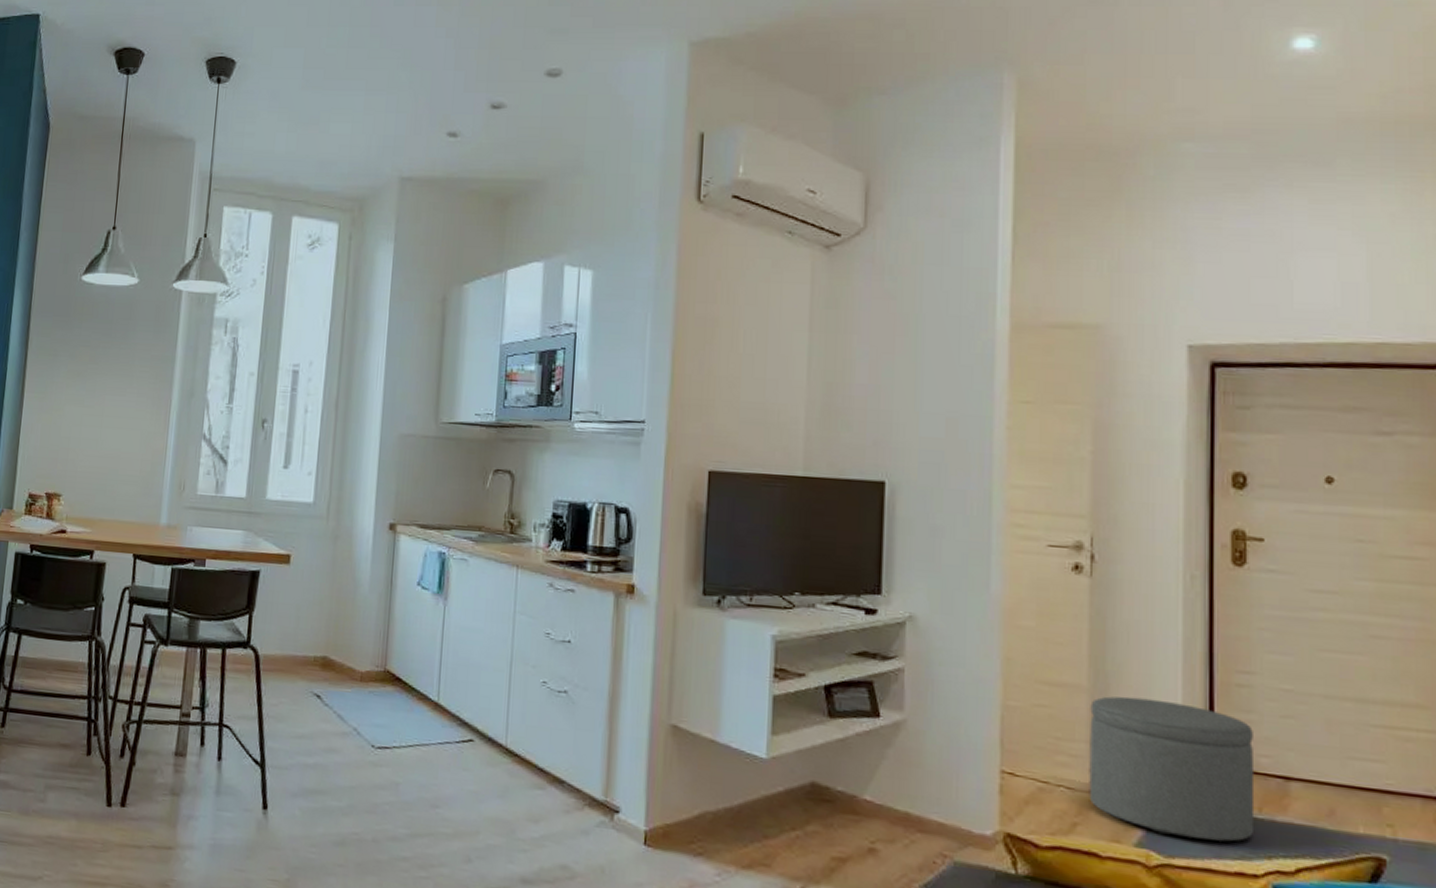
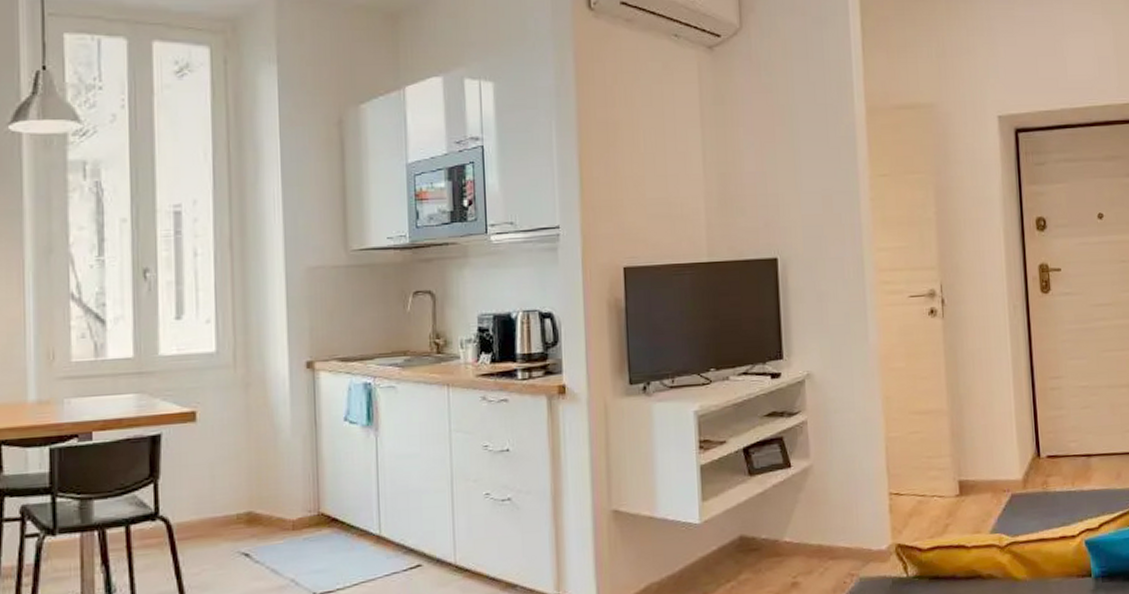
ottoman: present [1089,696,1255,842] -> none [950,411,1070,519]

